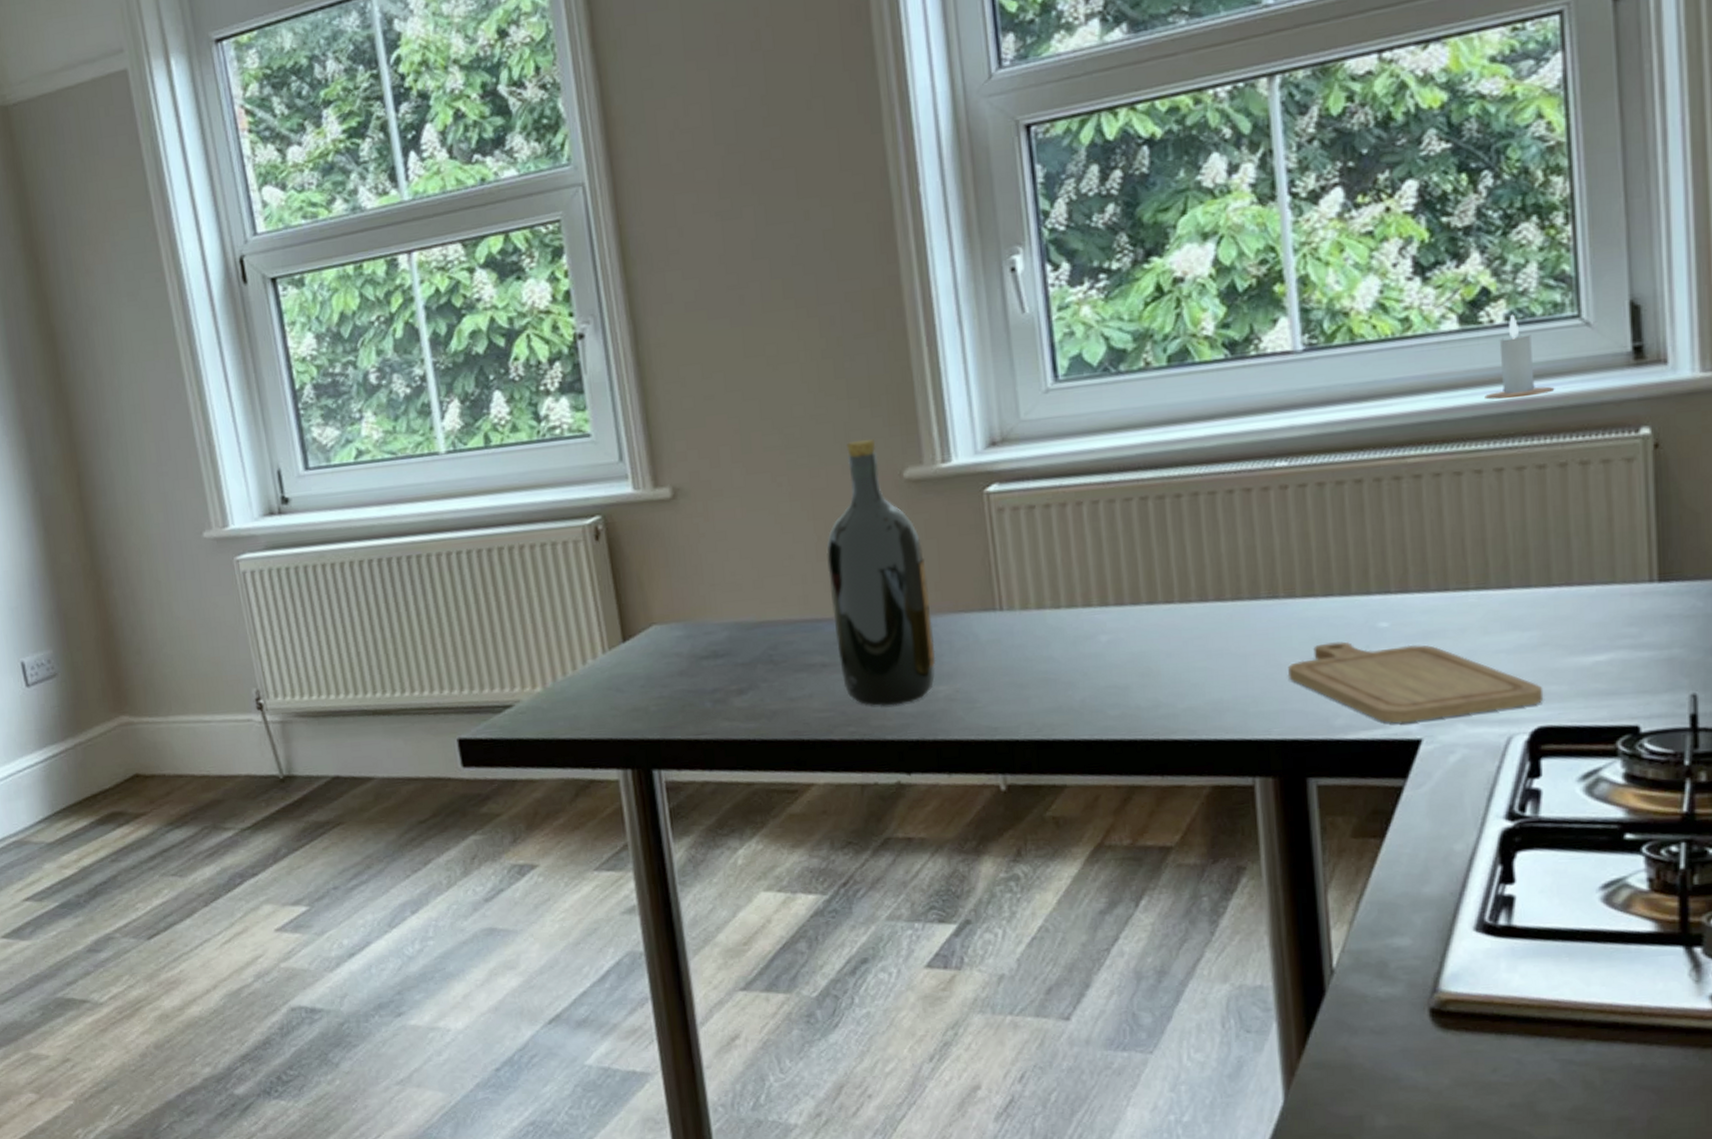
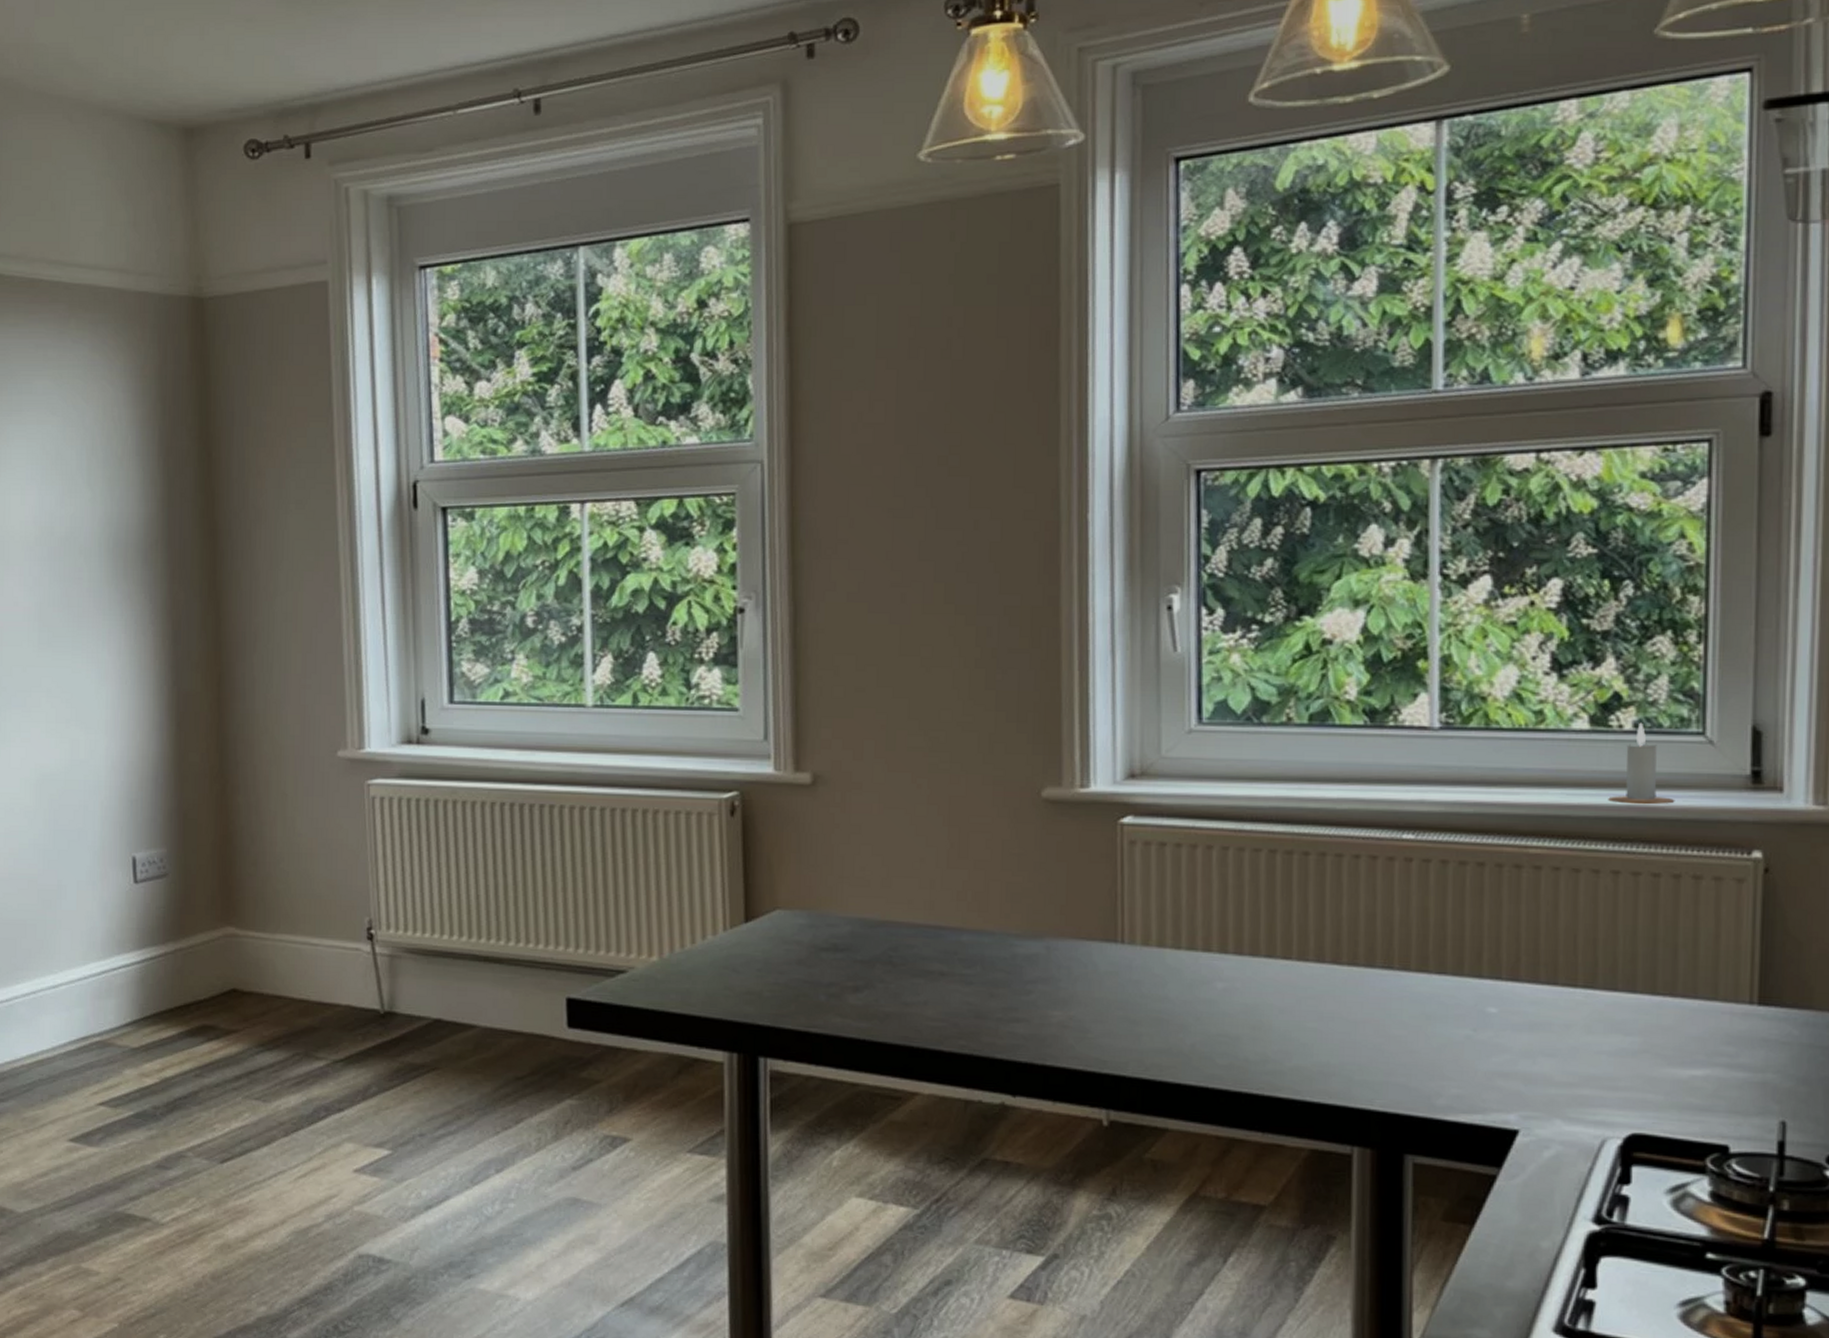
wine bottle: present [826,439,936,706] -> none [956,753,1054,1025]
chopping board: present [1287,641,1544,723] -> none [1394,1021,1640,1113]

